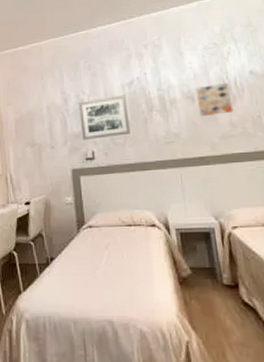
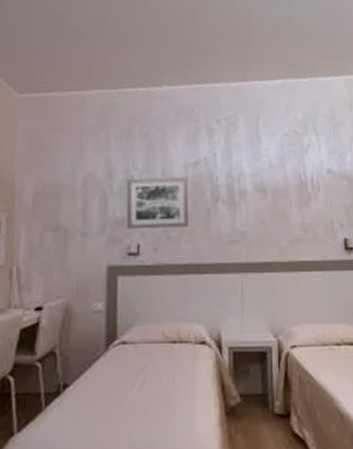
wall art: present [195,82,234,116] -> none [269,178,307,215]

